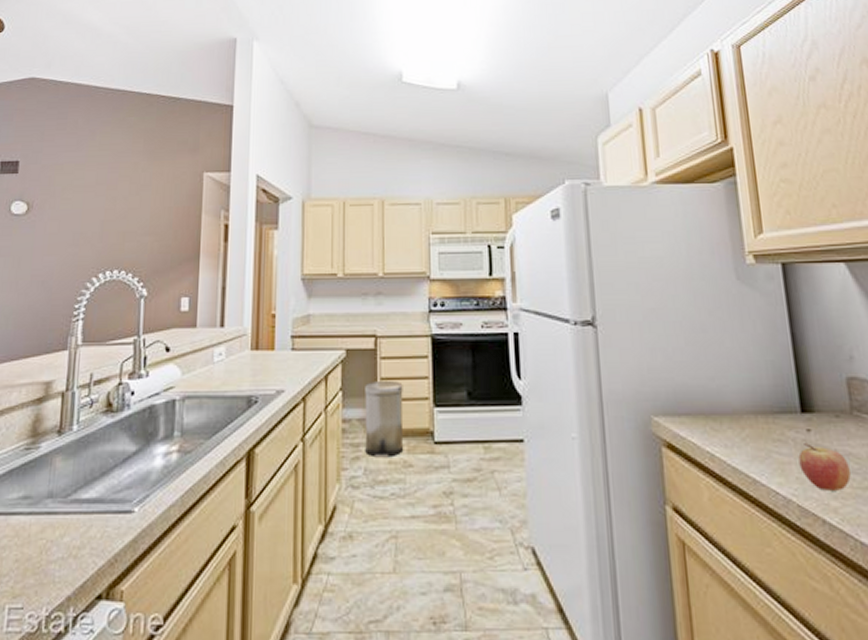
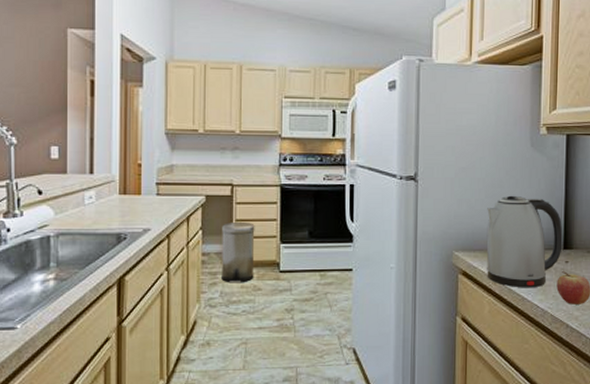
kettle: none [689,342,800,467] -> present [486,195,563,288]

